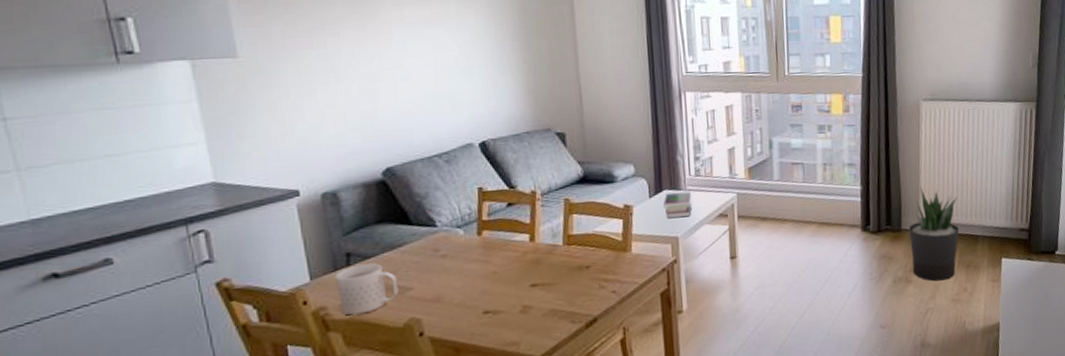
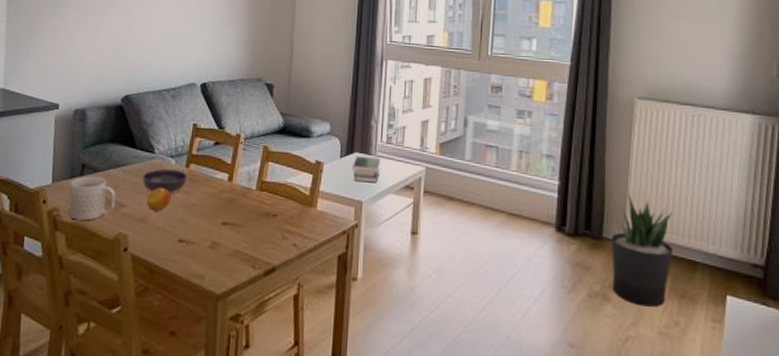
bowl: none [426,239,482,270] -> present [142,168,188,195]
fruit: none [436,262,467,288] -> present [146,188,172,212]

